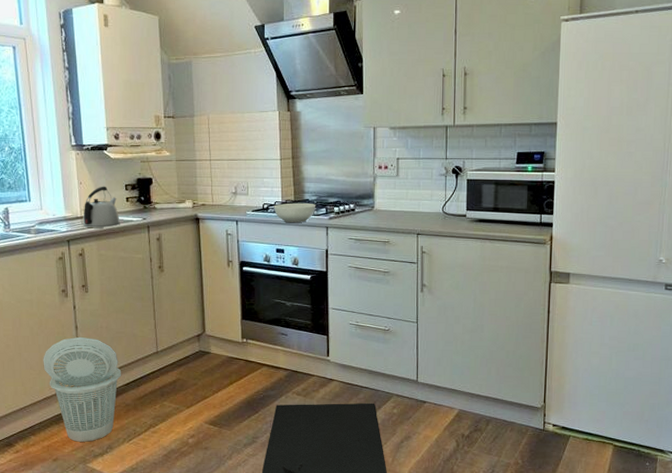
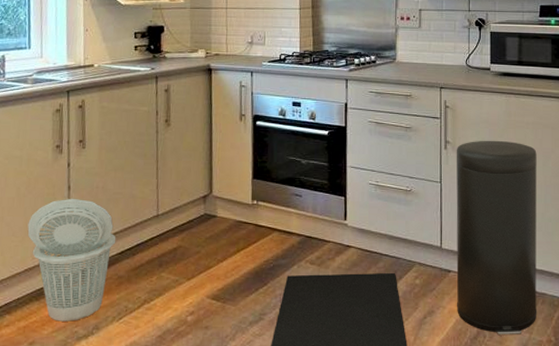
kettle: present [83,186,120,230] -> none [85,33,127,80]
bowl: present [274,202,316,223] -> none [291,53,336,75]
pedal bin: none [431,283,510,458] -> present [456,140,538,336]

